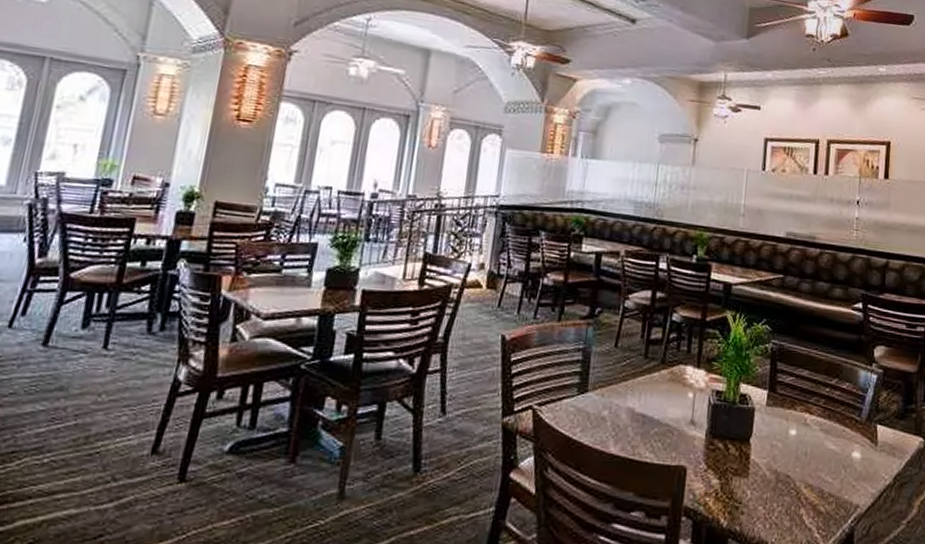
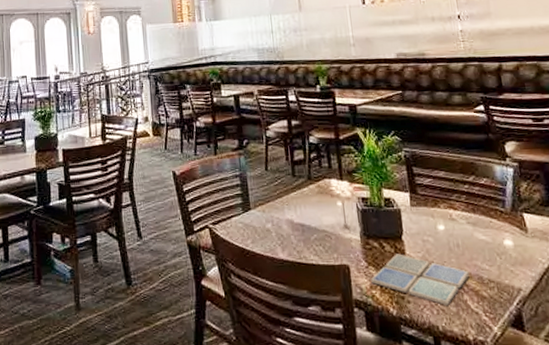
drink coaster: none [707,458,811,520] -> present [371,254,469,306]

